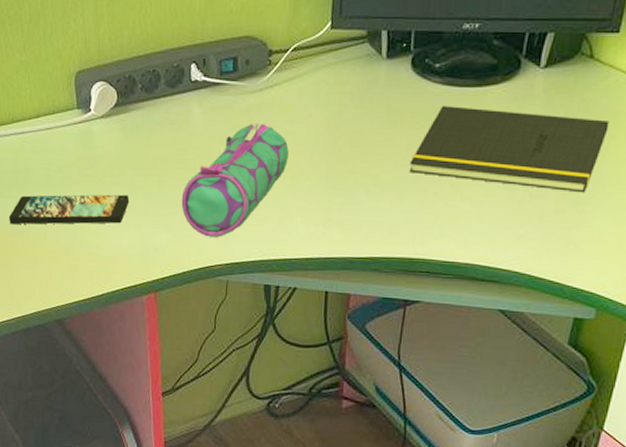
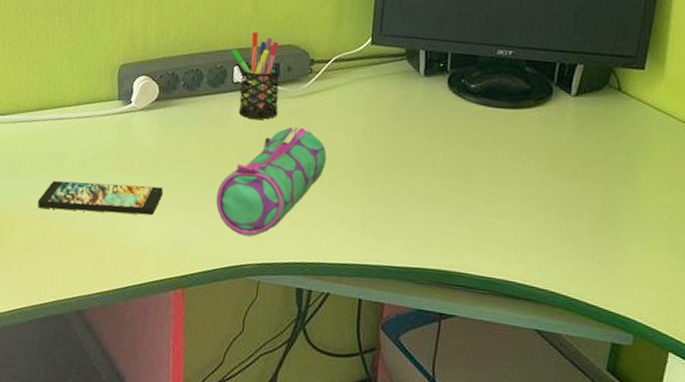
pen holder: none [187,24,238,118] -> present [231,31,280,120]
notepad: present [409,106,609,193] -> none [445,124,639,218]

